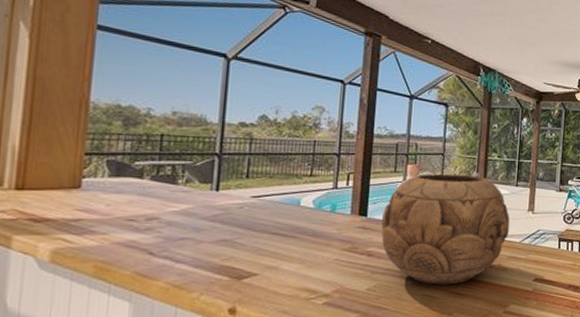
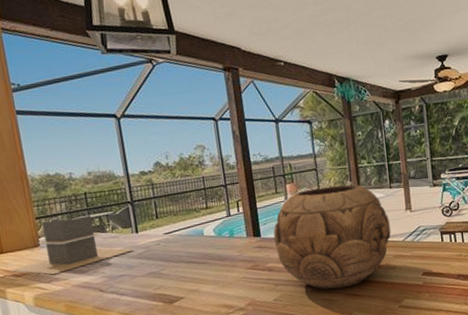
architectural model: none [25,158,207,226] -> present [8,215,134,275]

